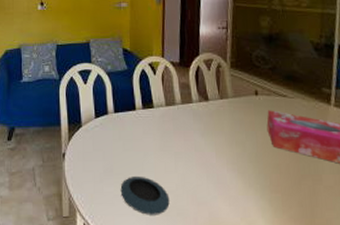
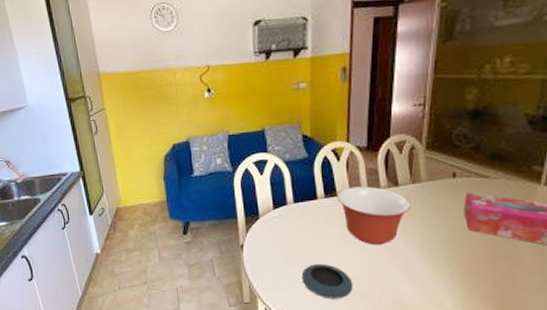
mixing bowl: none [153,100,220,159] -> present [336,186,410,245]

